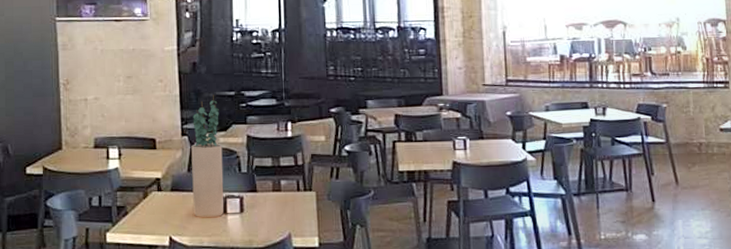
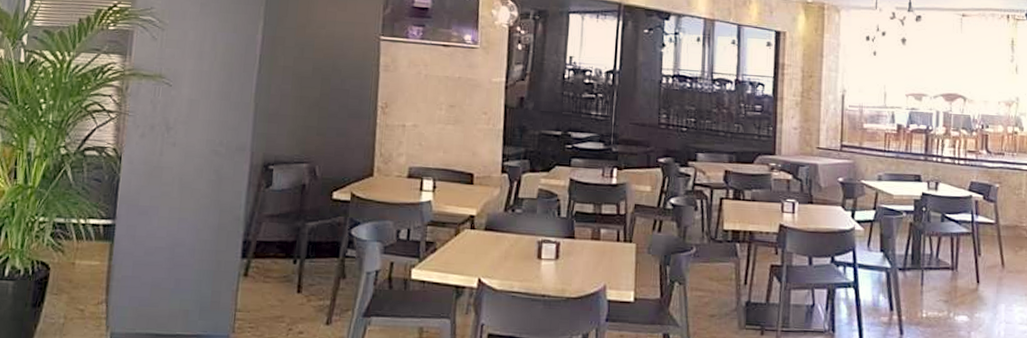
vase: present [191,94,225,218] -> none [506,132,543,263]

